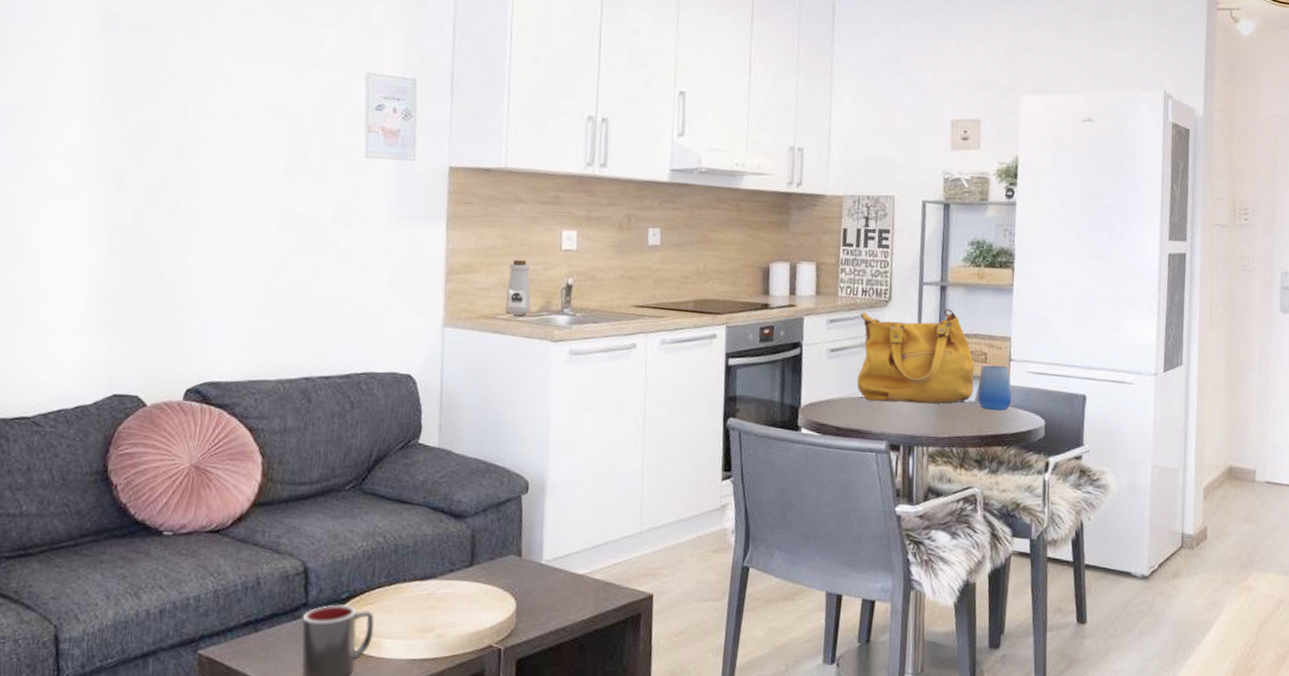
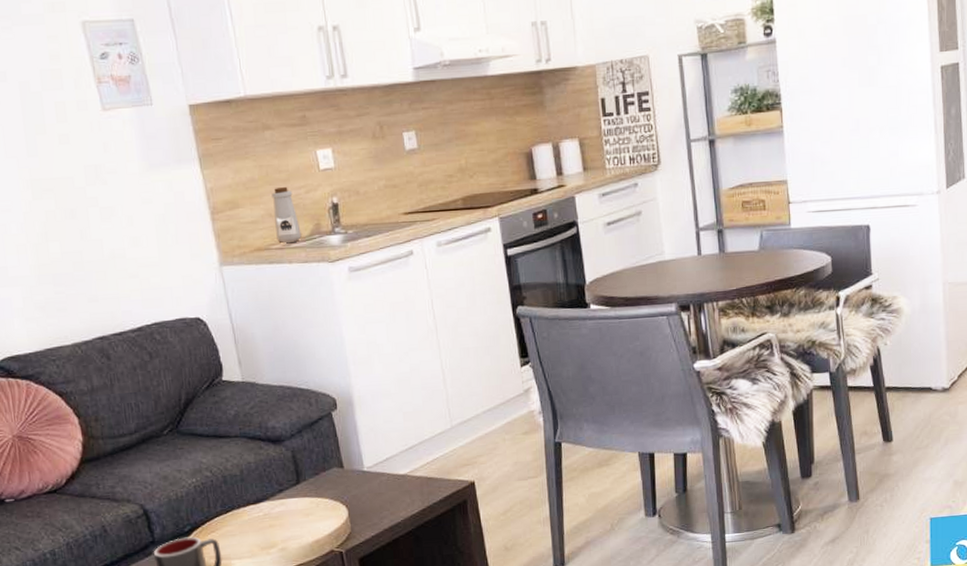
handbag: present [856,308,975,404] -> none [631,161,756,268]
cup: present [977,365,1012,411] -> none [760,210,795,257]

